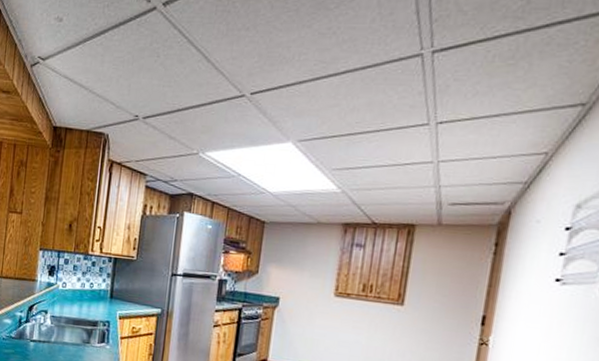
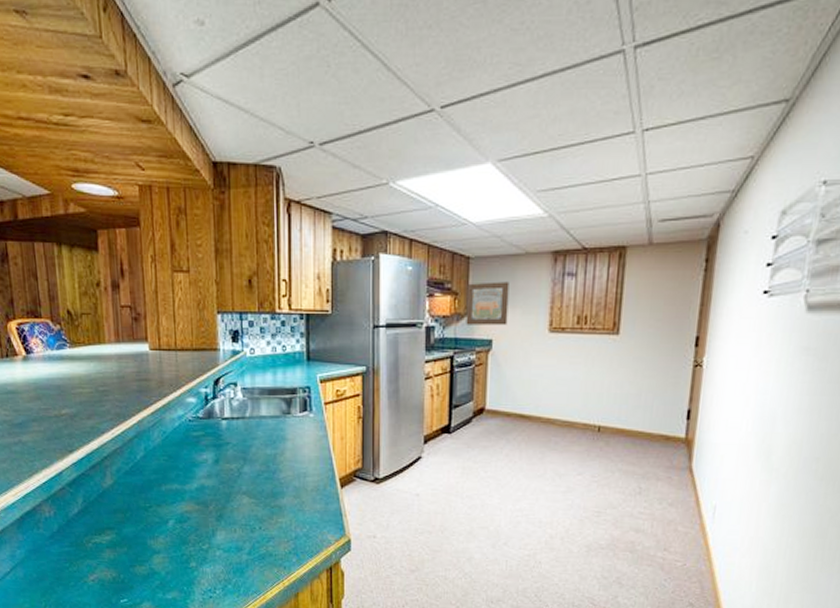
wall art: none [256,245,300,286] -> present [466,282,510,326]

